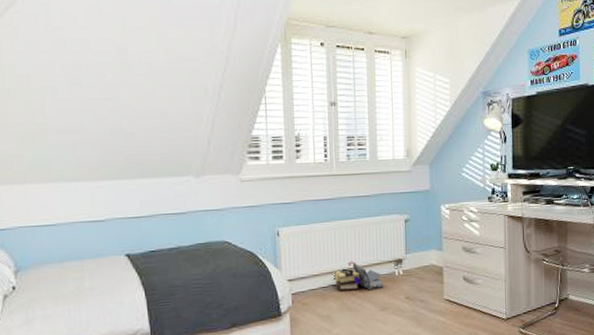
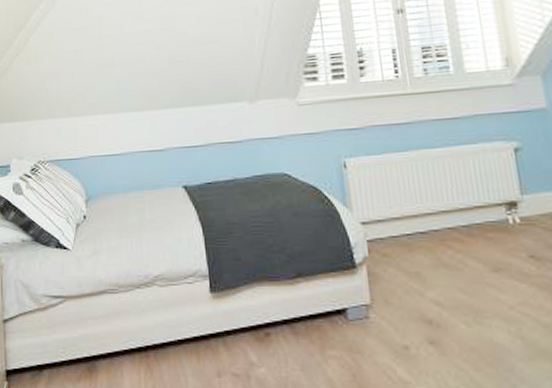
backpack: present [331,261,383,292] -> none [415,202,493,242]

